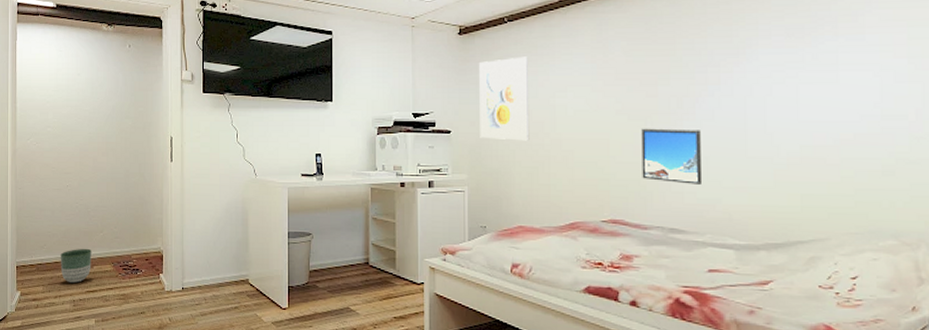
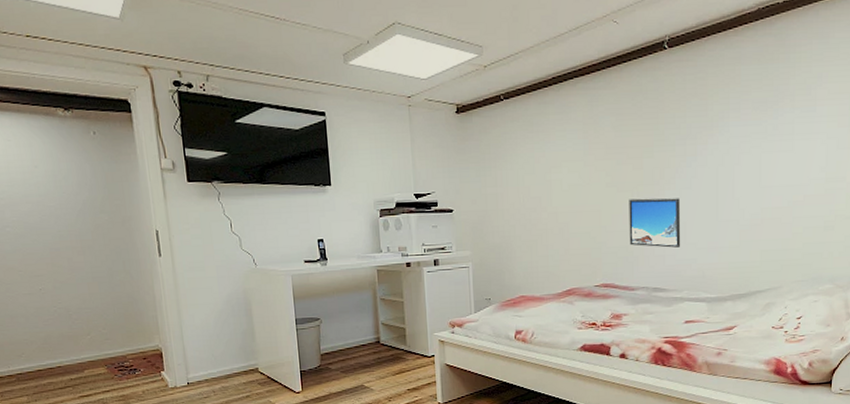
planter: present [60,248,92,284] -> none [43,352,82,390]
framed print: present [479,56,530,141] -> none [478,134,528,216]

